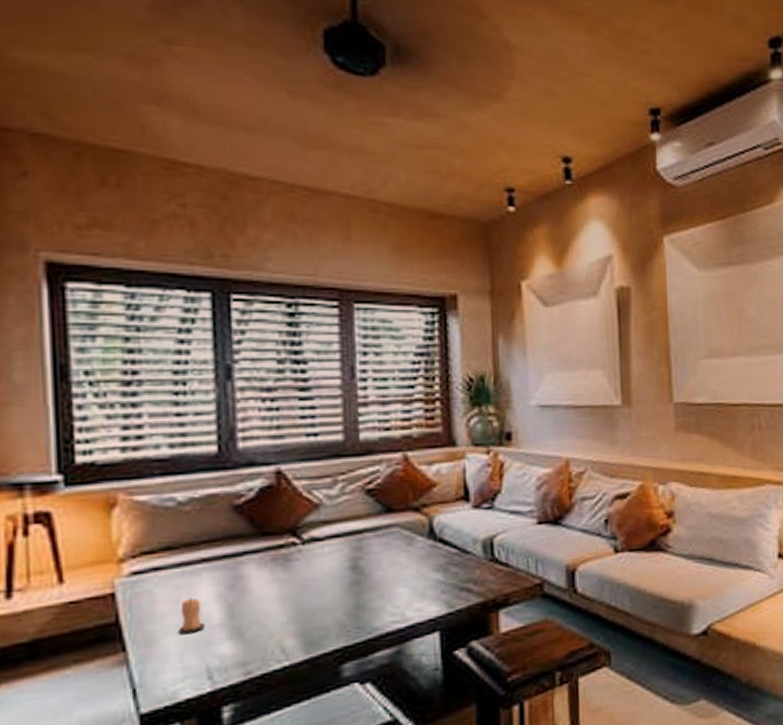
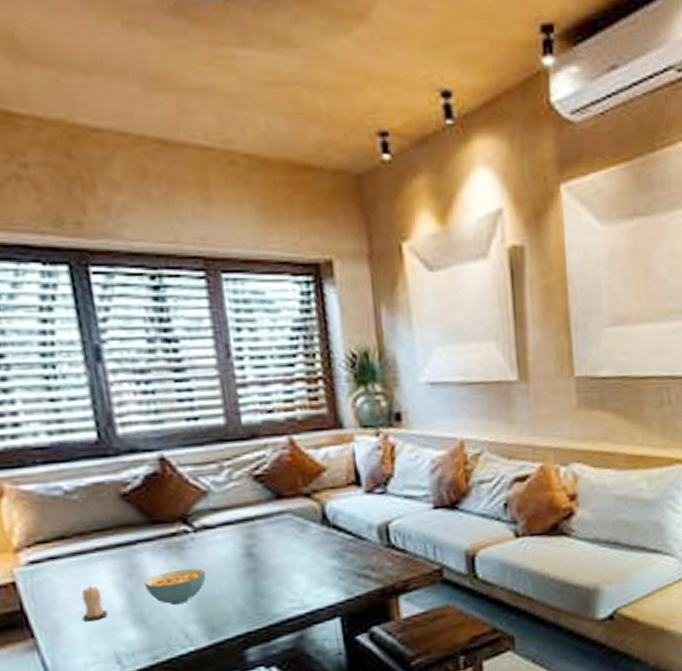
cereal bowl: none [245,580,310,618] -> present [143,568,206,605]

